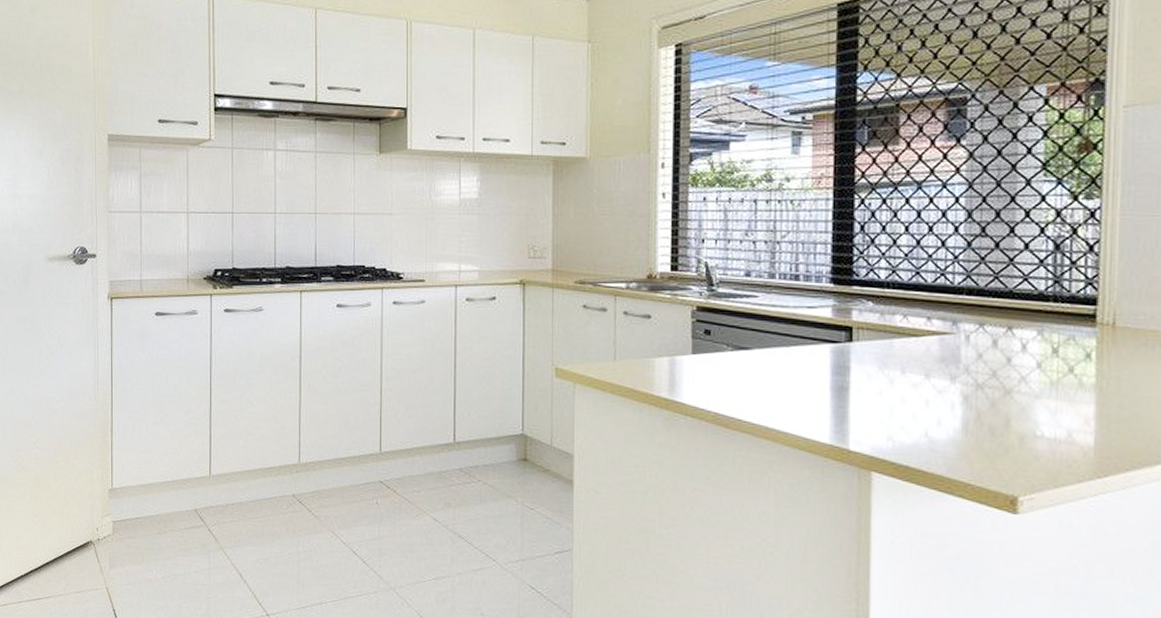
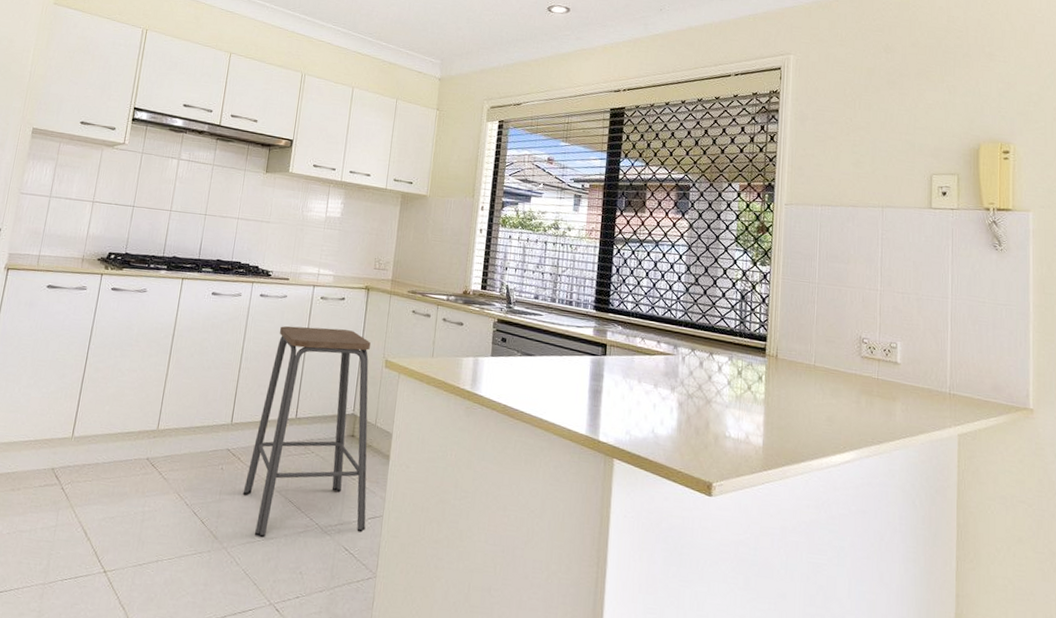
bar stool: none [404,335,553,577] -> present [243,326,371,538]

